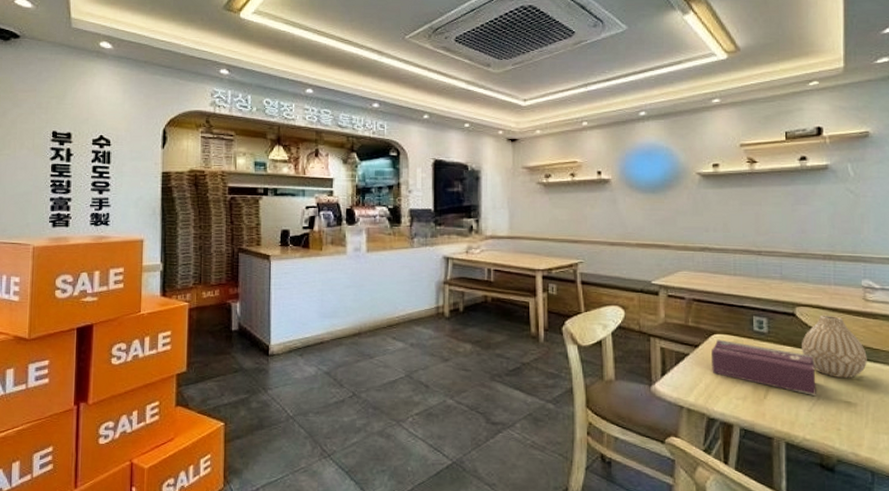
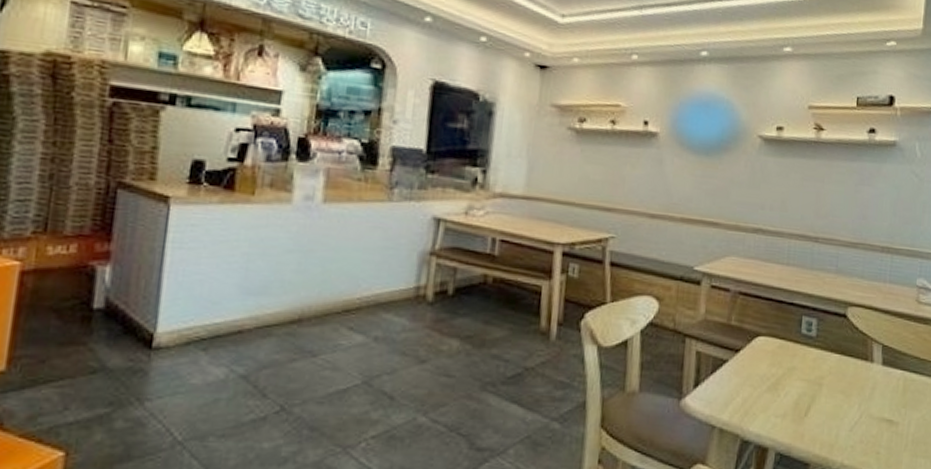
tissue box: present [712,339,816,395] -> none [751,343,861,413]
vase: present [802,314,867,379] -> none [849,317,914,393]

